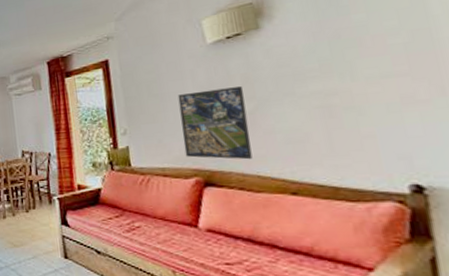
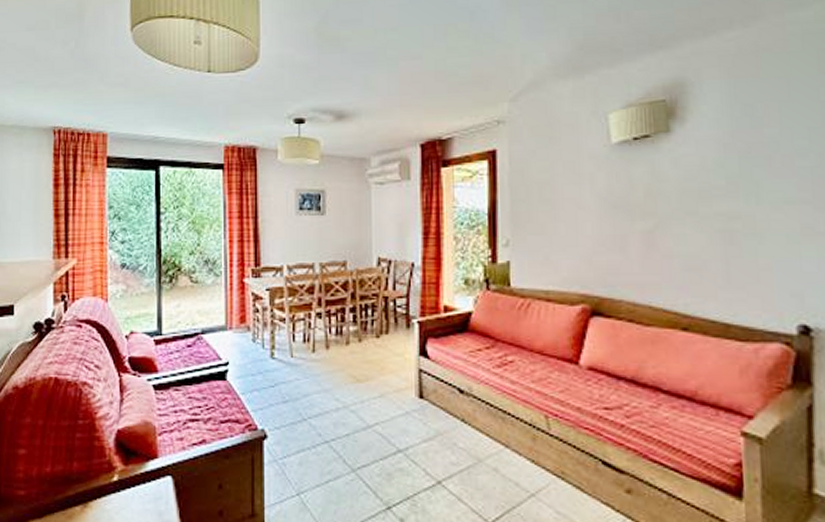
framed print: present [177,86,253,160] -> none [572,199,647,287]

